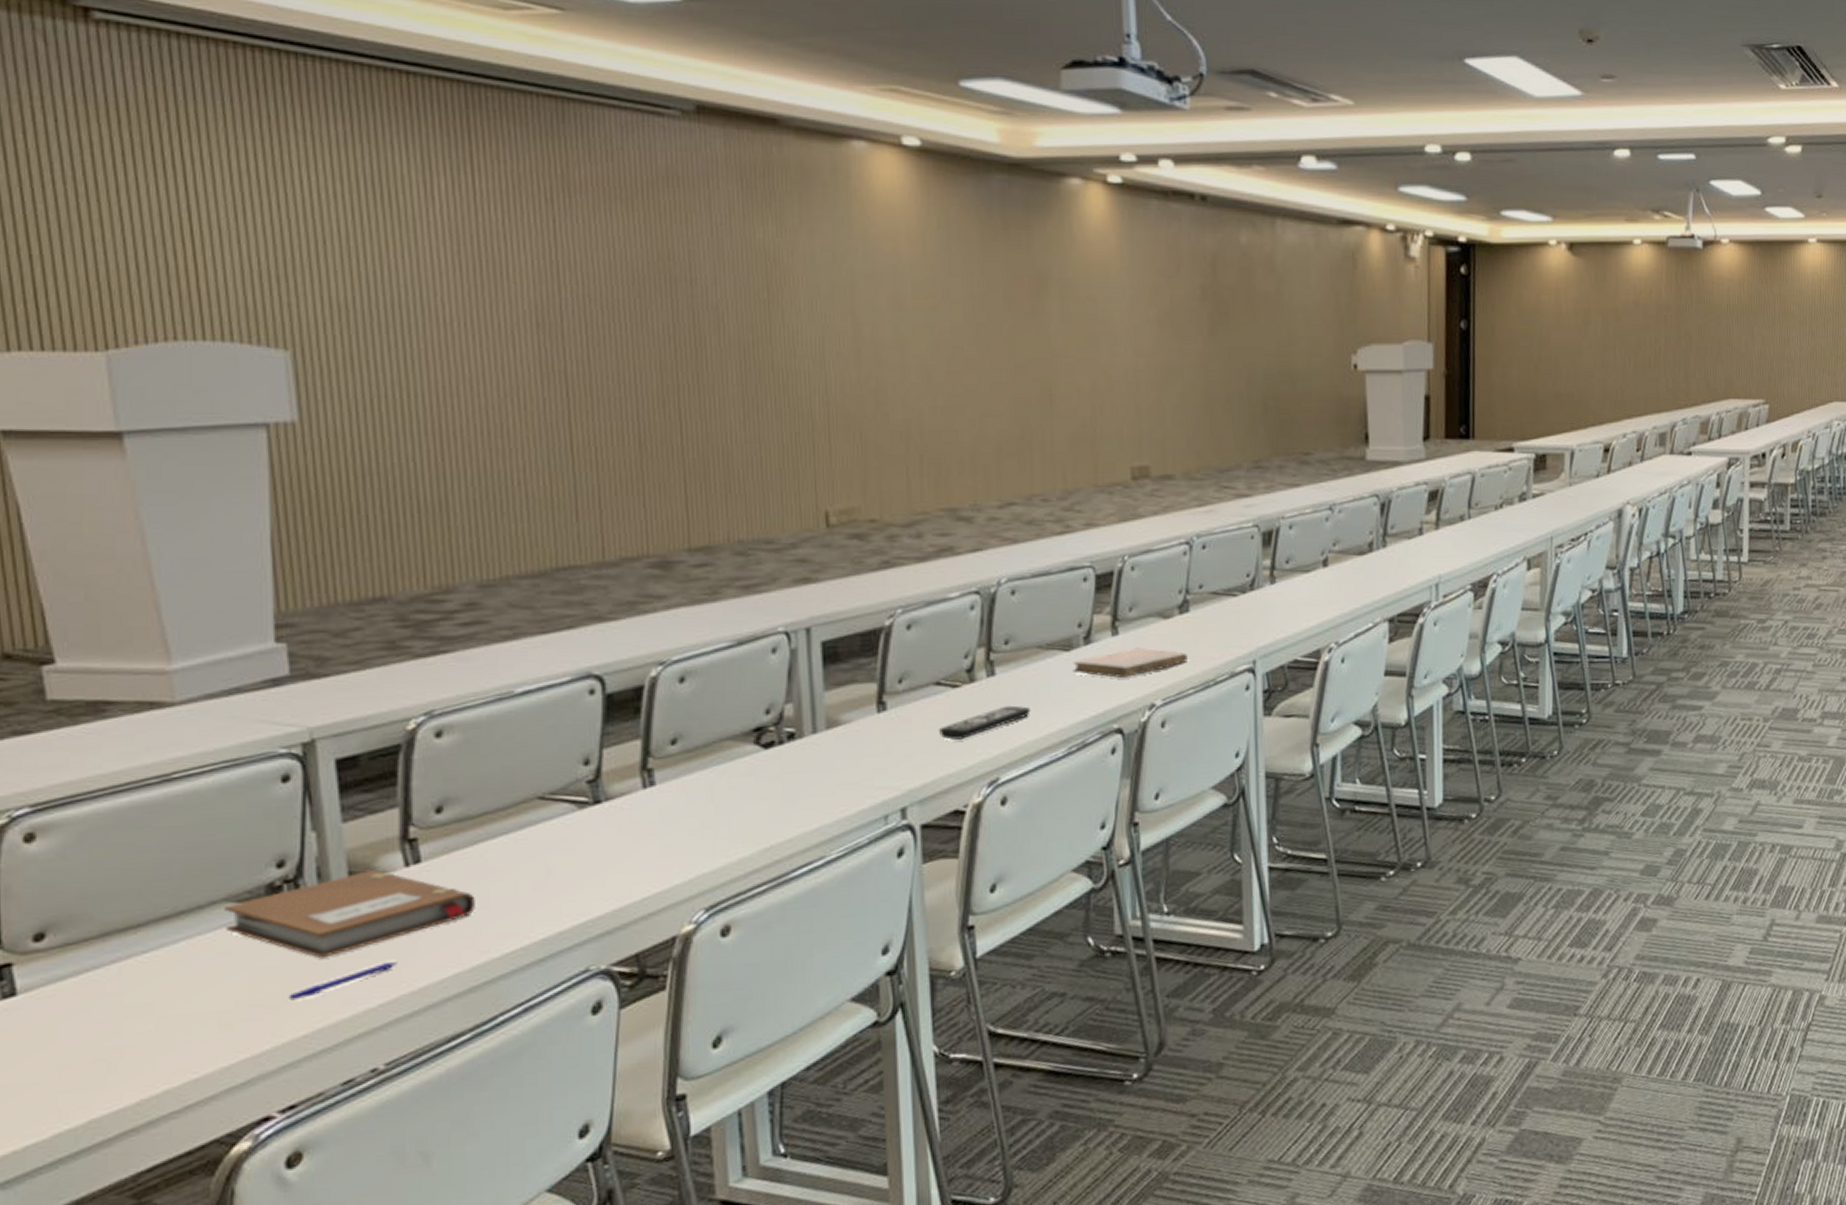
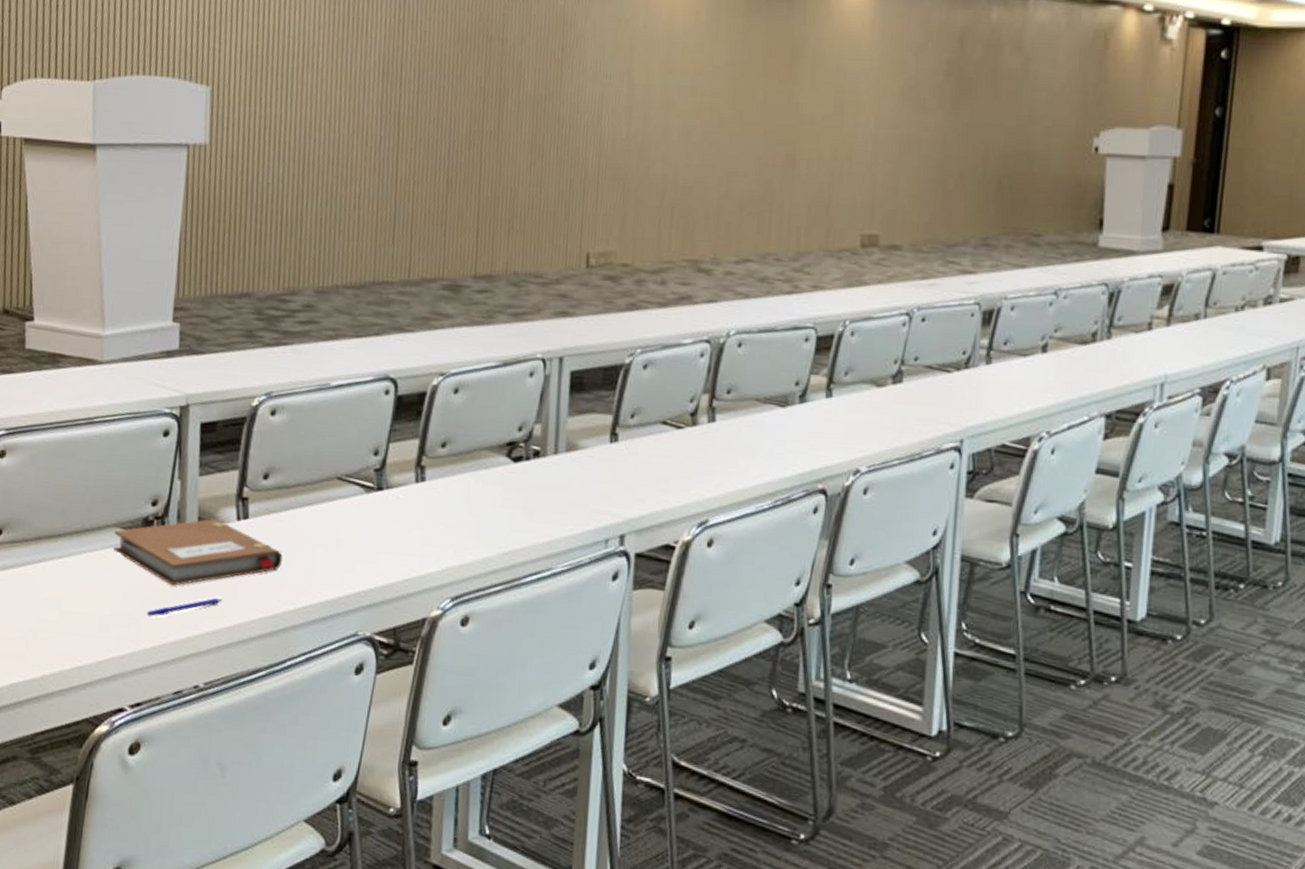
remote control: present [938,705,1031,740] -> none [659,452,744,479]
notebook: present [1072,647,1188,679] -> none [786,411,896,441]

